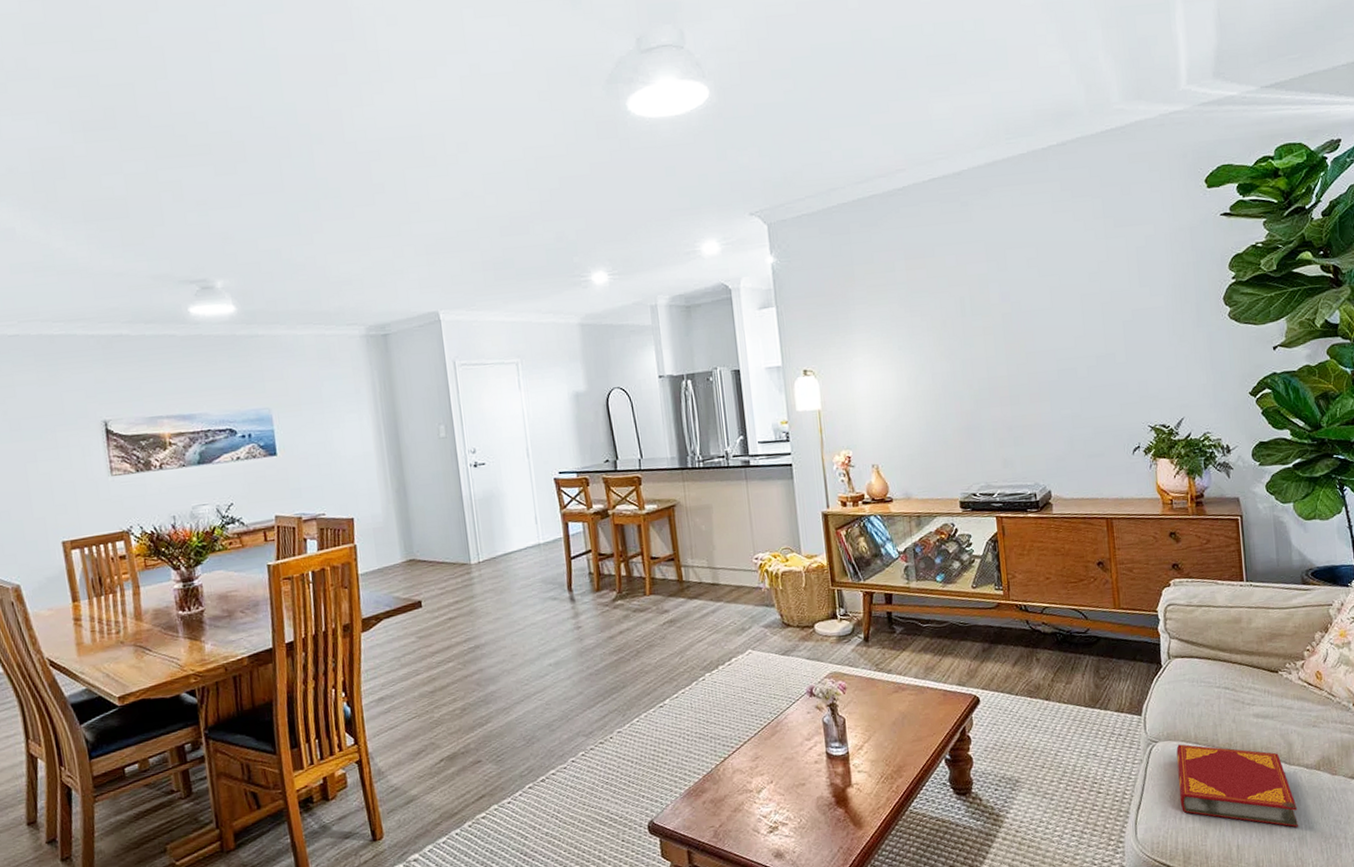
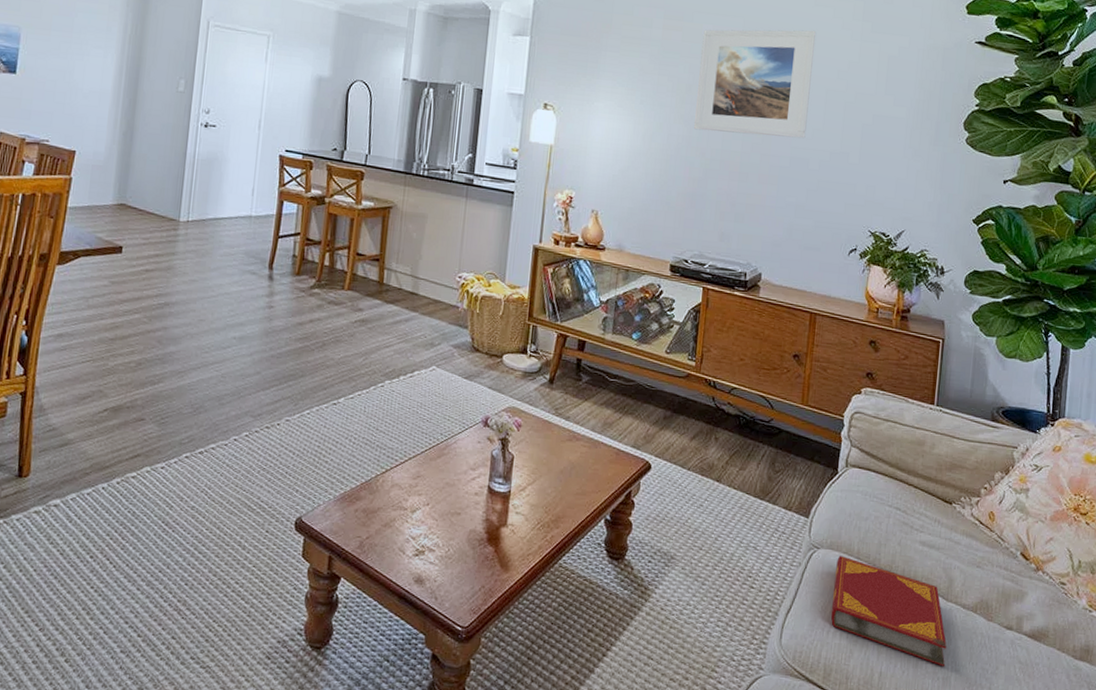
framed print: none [947,238,1069,364] -> present [694,29,817,139]

